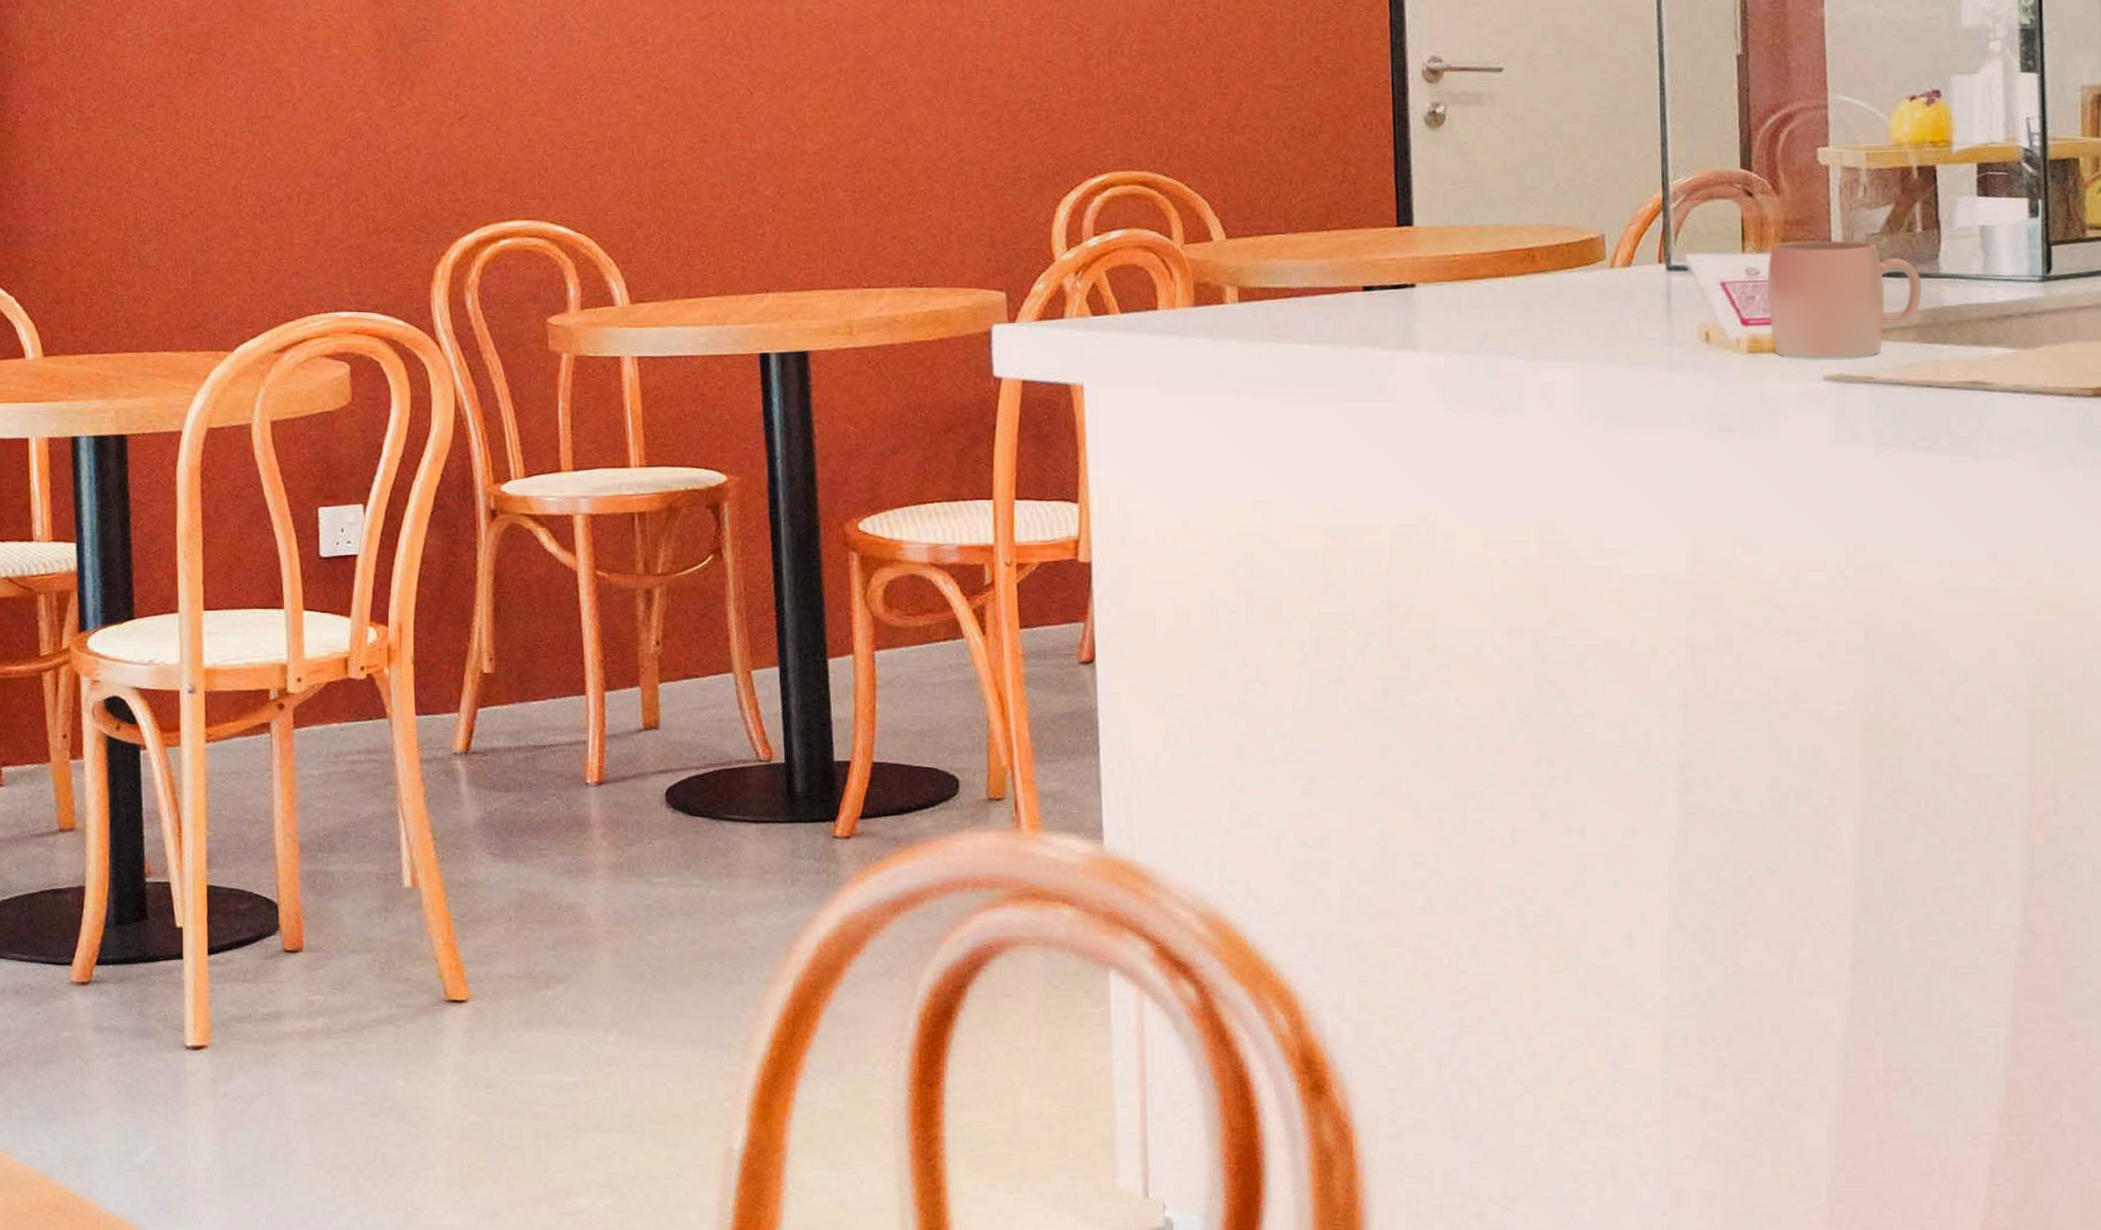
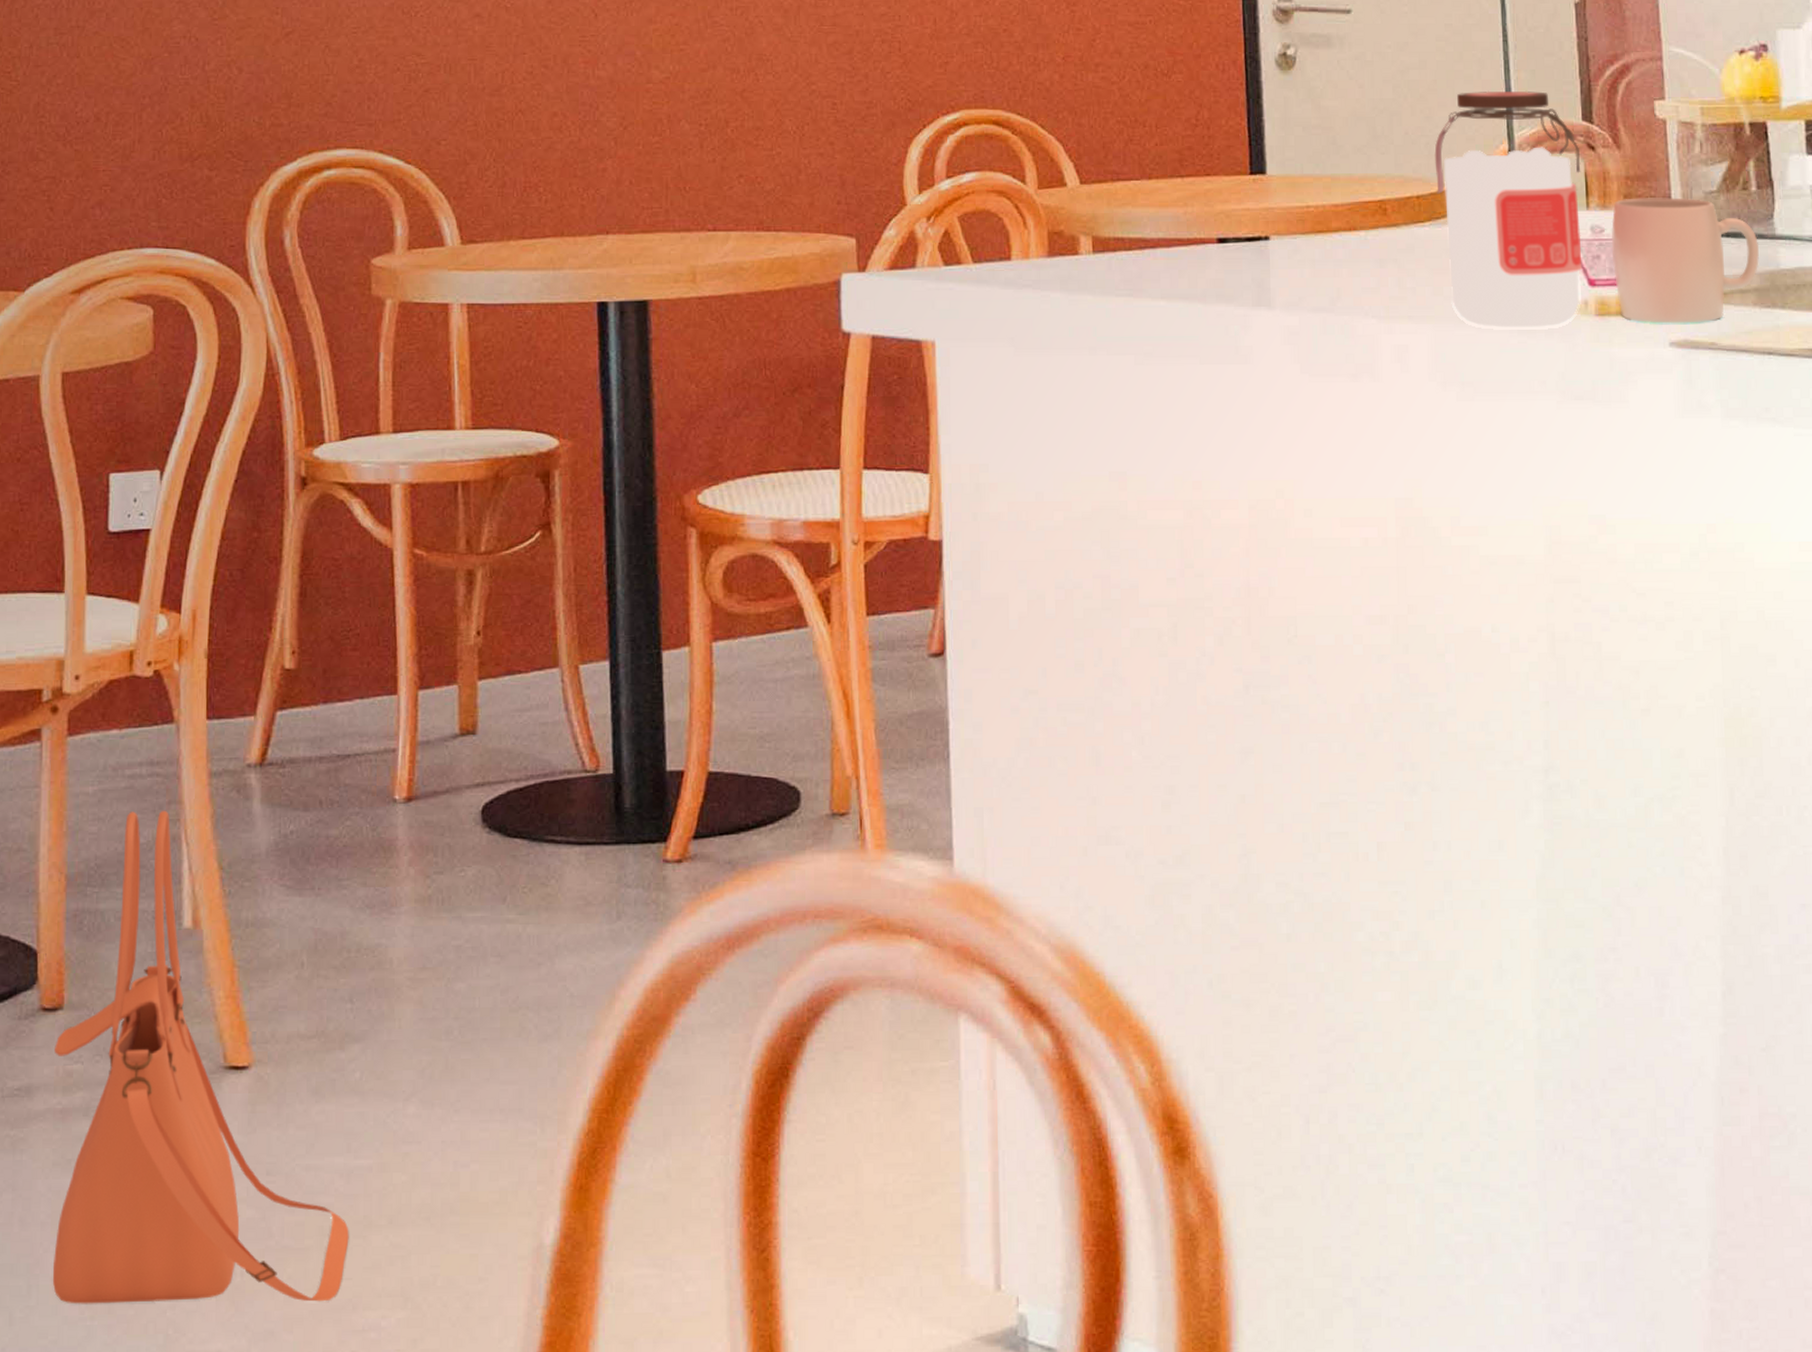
tote bag: none [297,790,561,1189] -> present [52,810,349,1304]
jar: none [1586,141,1738,366] -> present [1434,90,1582,329]

